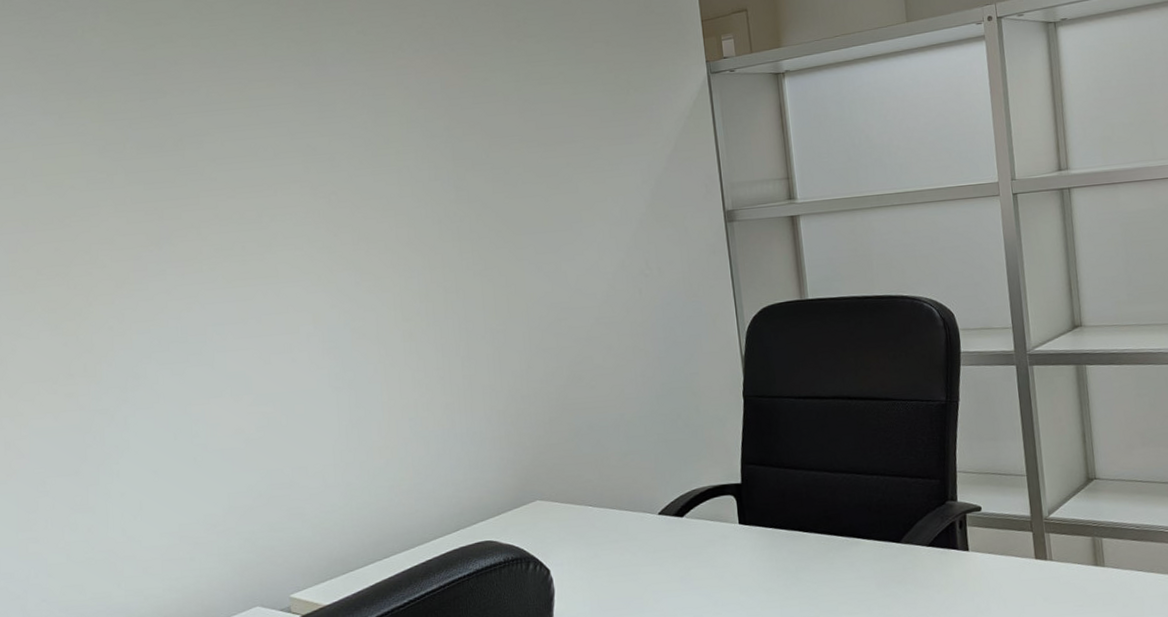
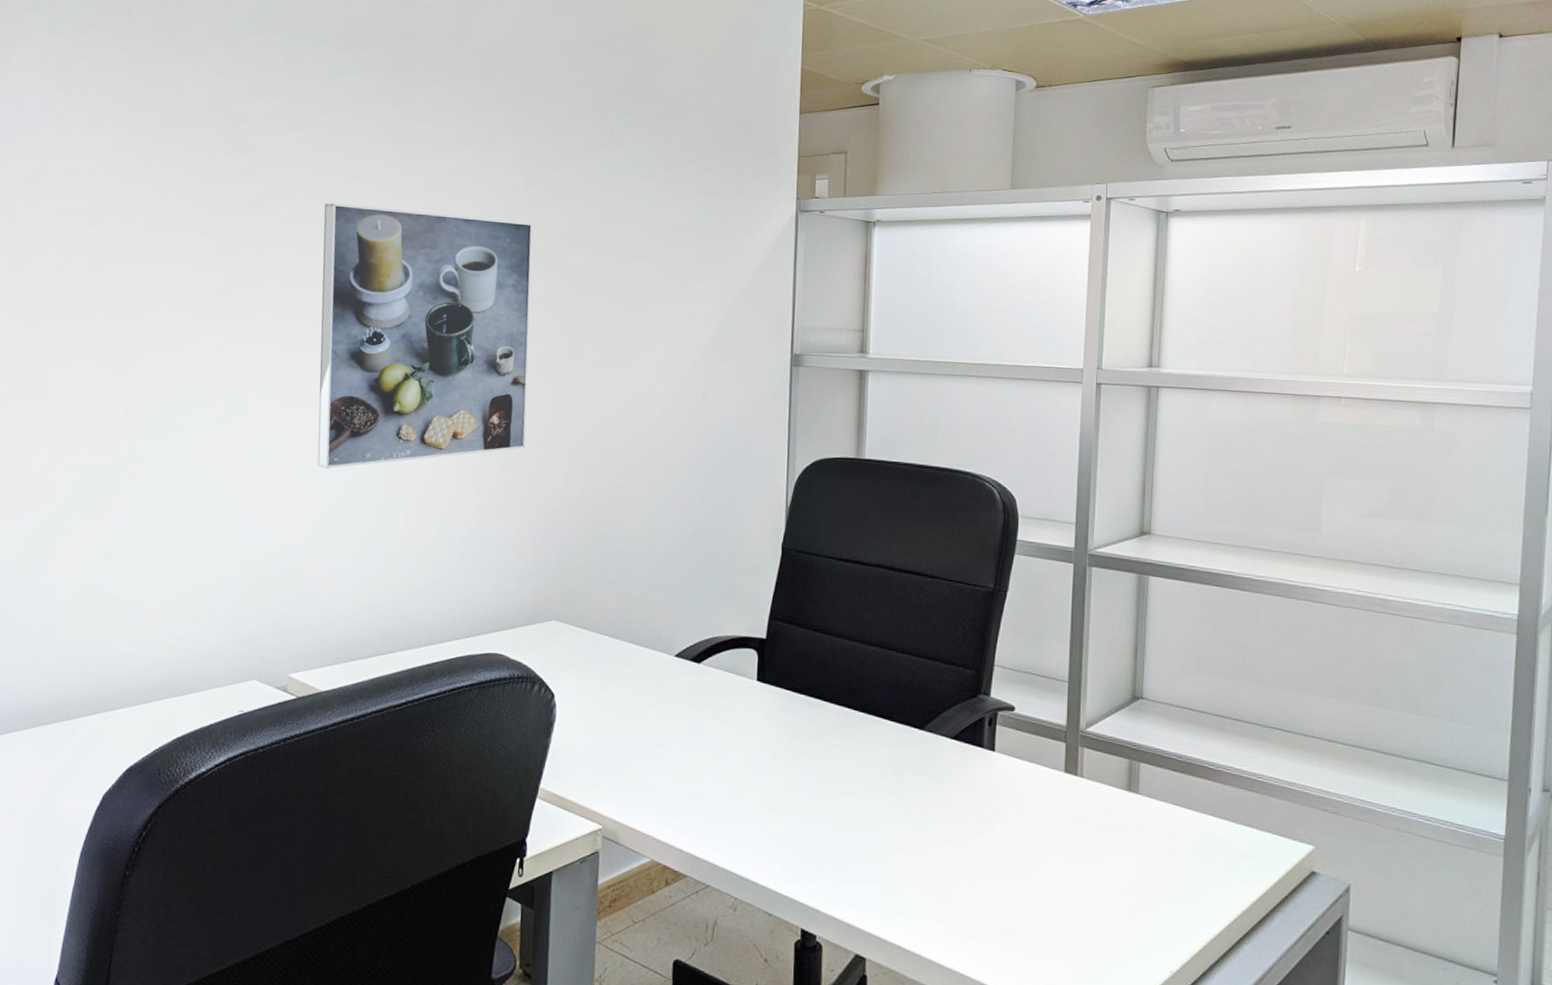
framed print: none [248,123,483,393] -> present [317,203,533,469]

